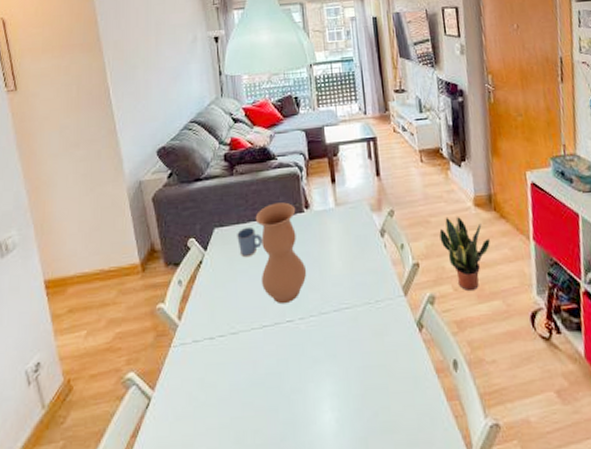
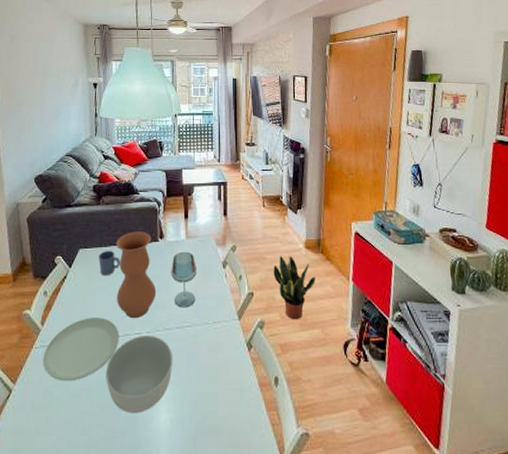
plate: none [183,305,269,384] -> present [42,317,120,382]
bowl: none [255,322,334,415] -> present [105,336,173,413]
wine glass: none [321,221,352,287] -> present [171,251,198,308]

